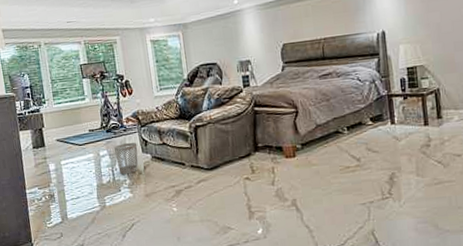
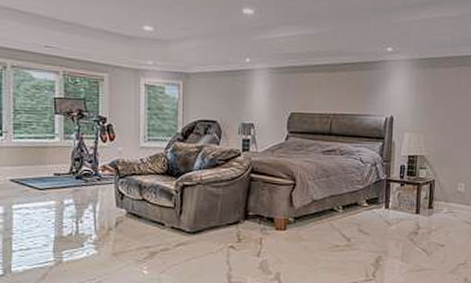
wastebasket: present [114,142,138,175] -> none [83,193,112,229]

